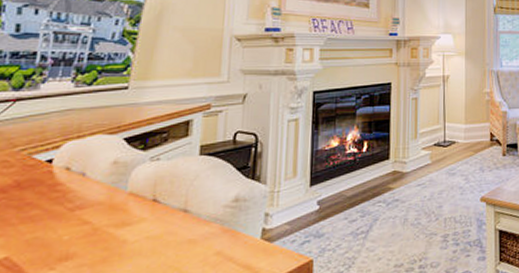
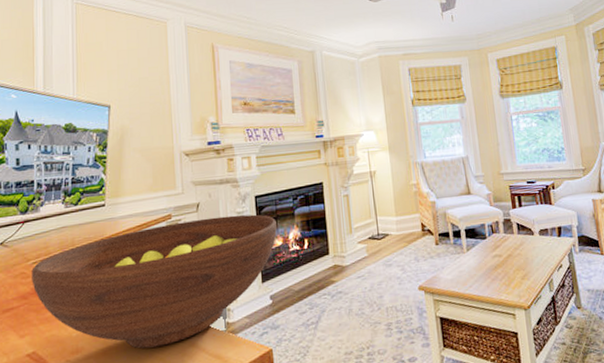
fruit bowl: none [15,110,334,256] -> present [31,214,277,349]

